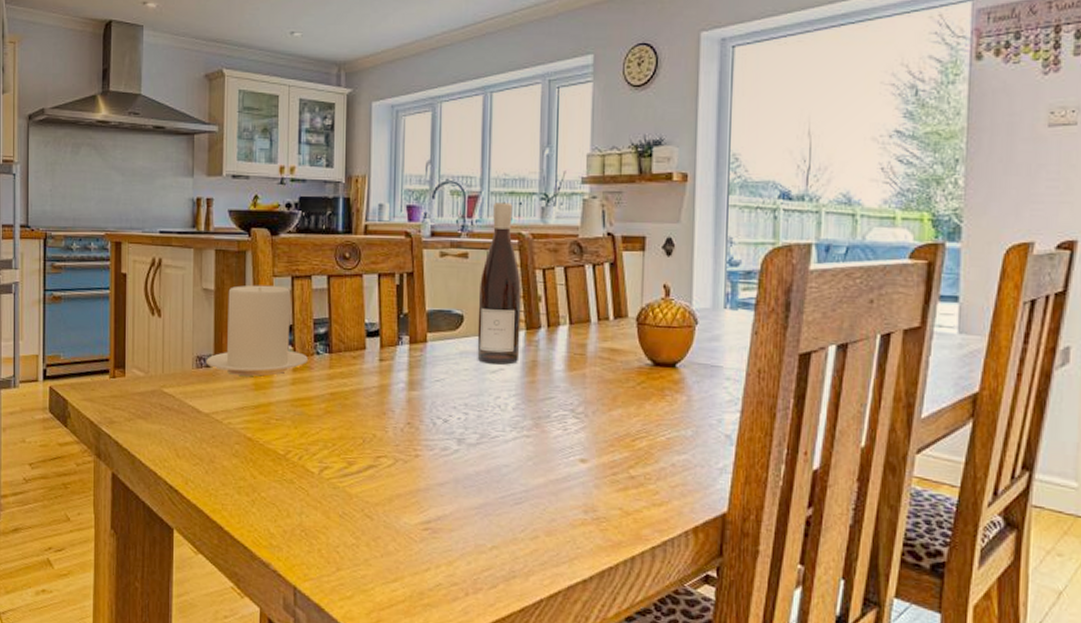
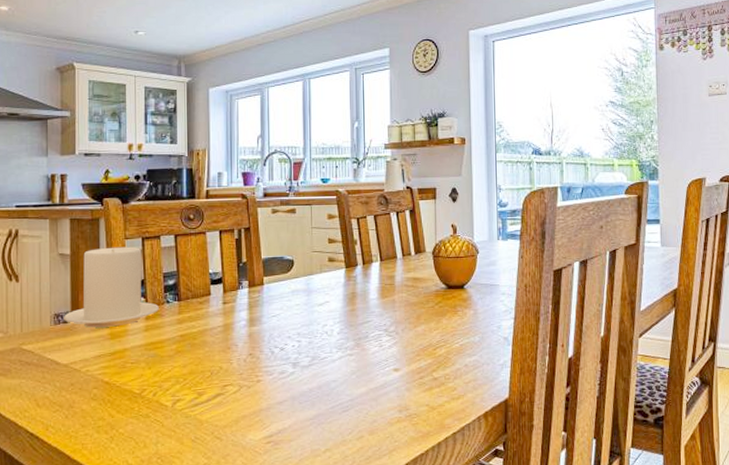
bottle: present [477,202,521,366] -> none [305,166,341,300]

